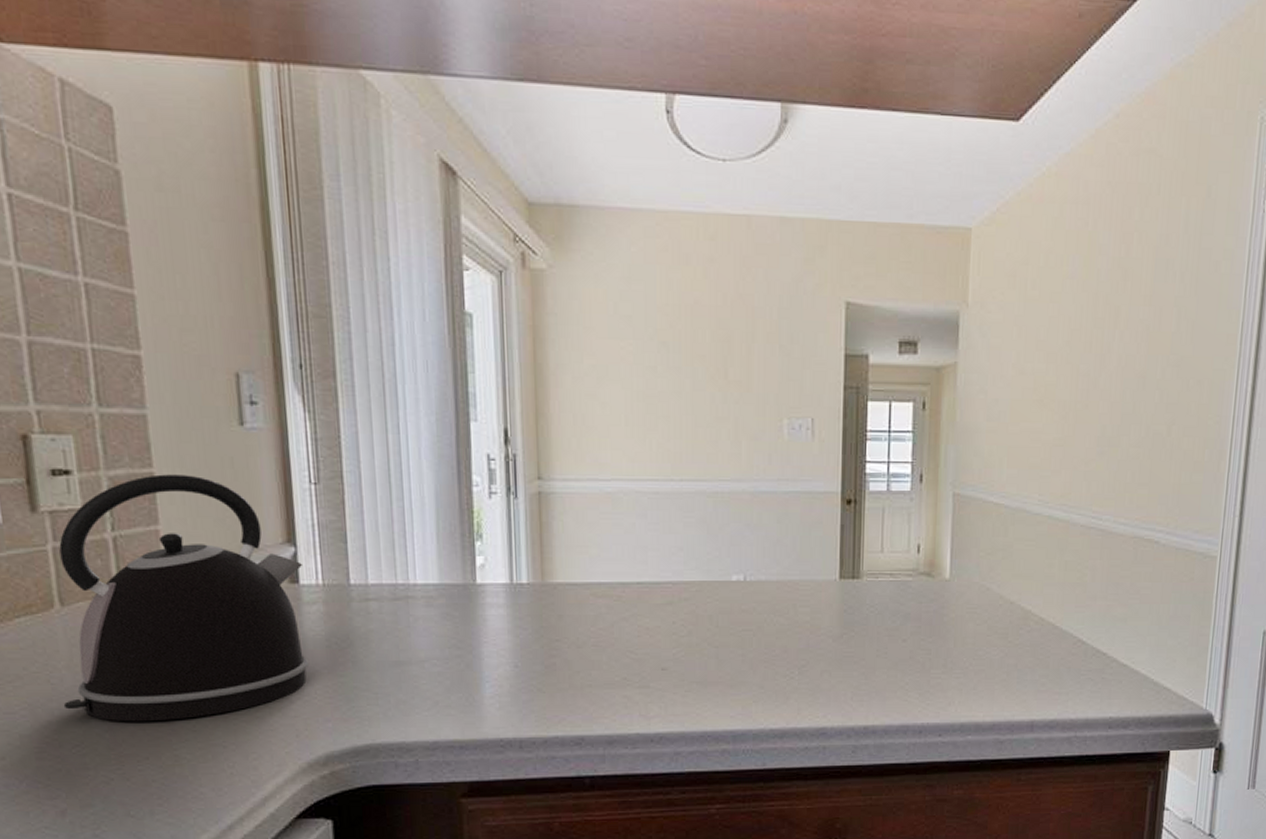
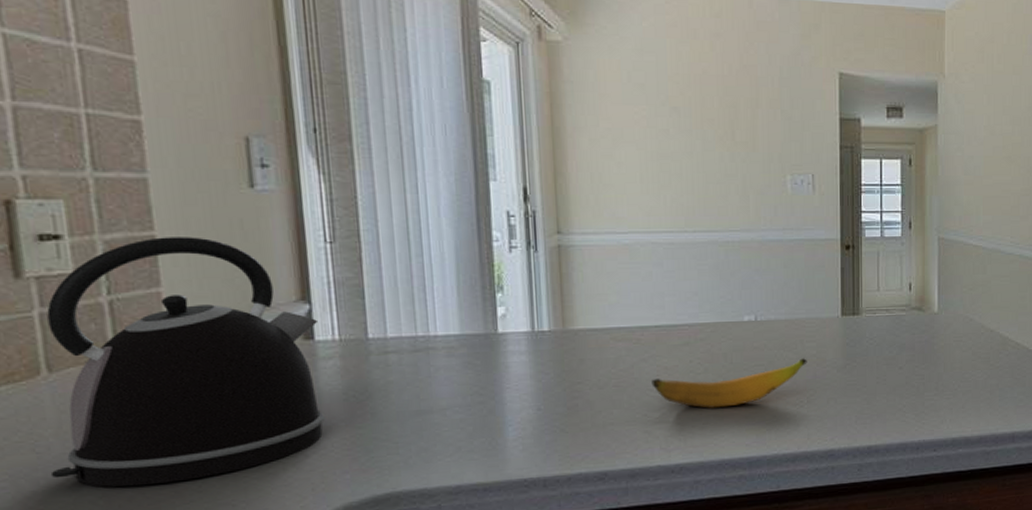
banana: none [632,624,800,675] -> present [651,358,807,408]

